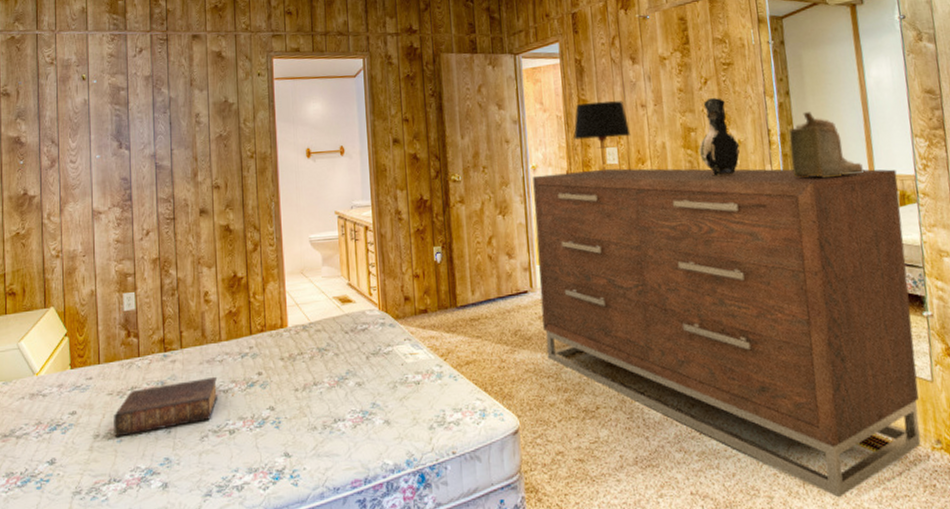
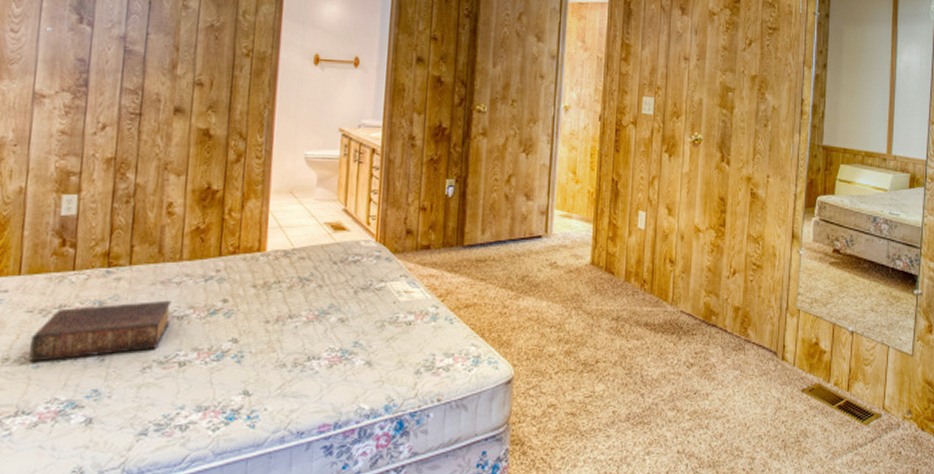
dresser: present [533,168,921,498] -> none [553,116,911,462]
table lamp: present [573,100,631,174] -> none [612,47,670,123]
decorative vase: present [699,98,740,176] -> none [734,61,774,140]
decorative box: present [788,112,864,179] -> none [818,87,882,154]

